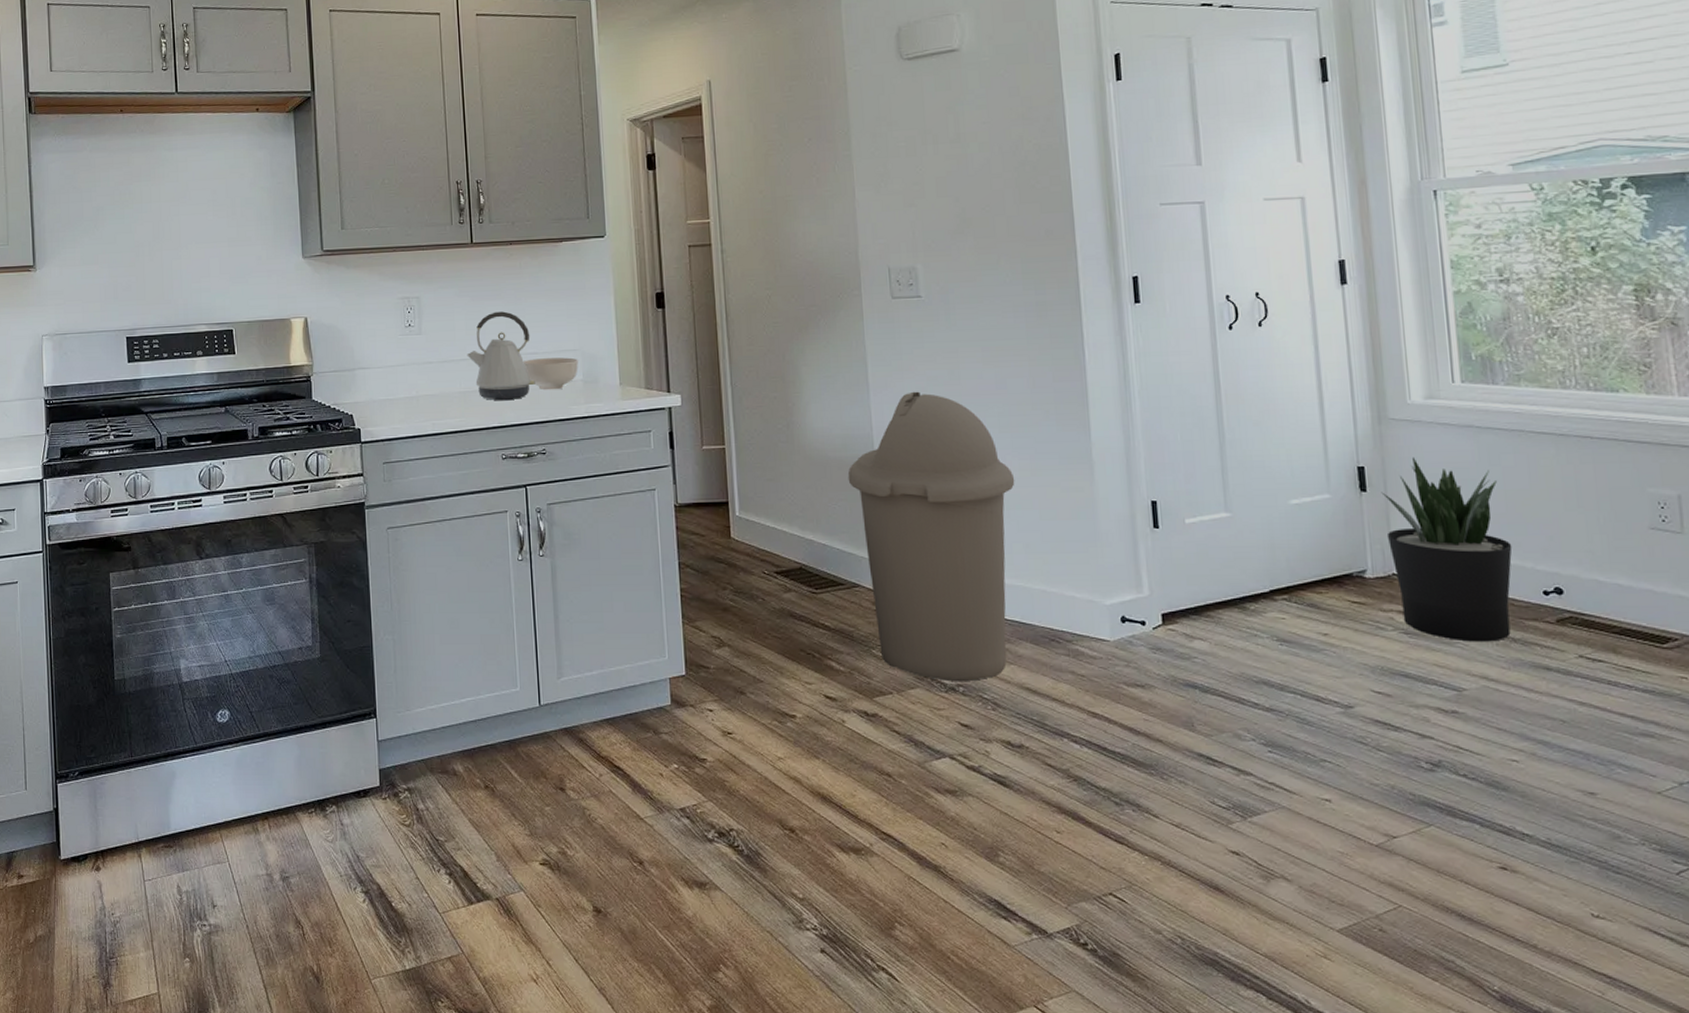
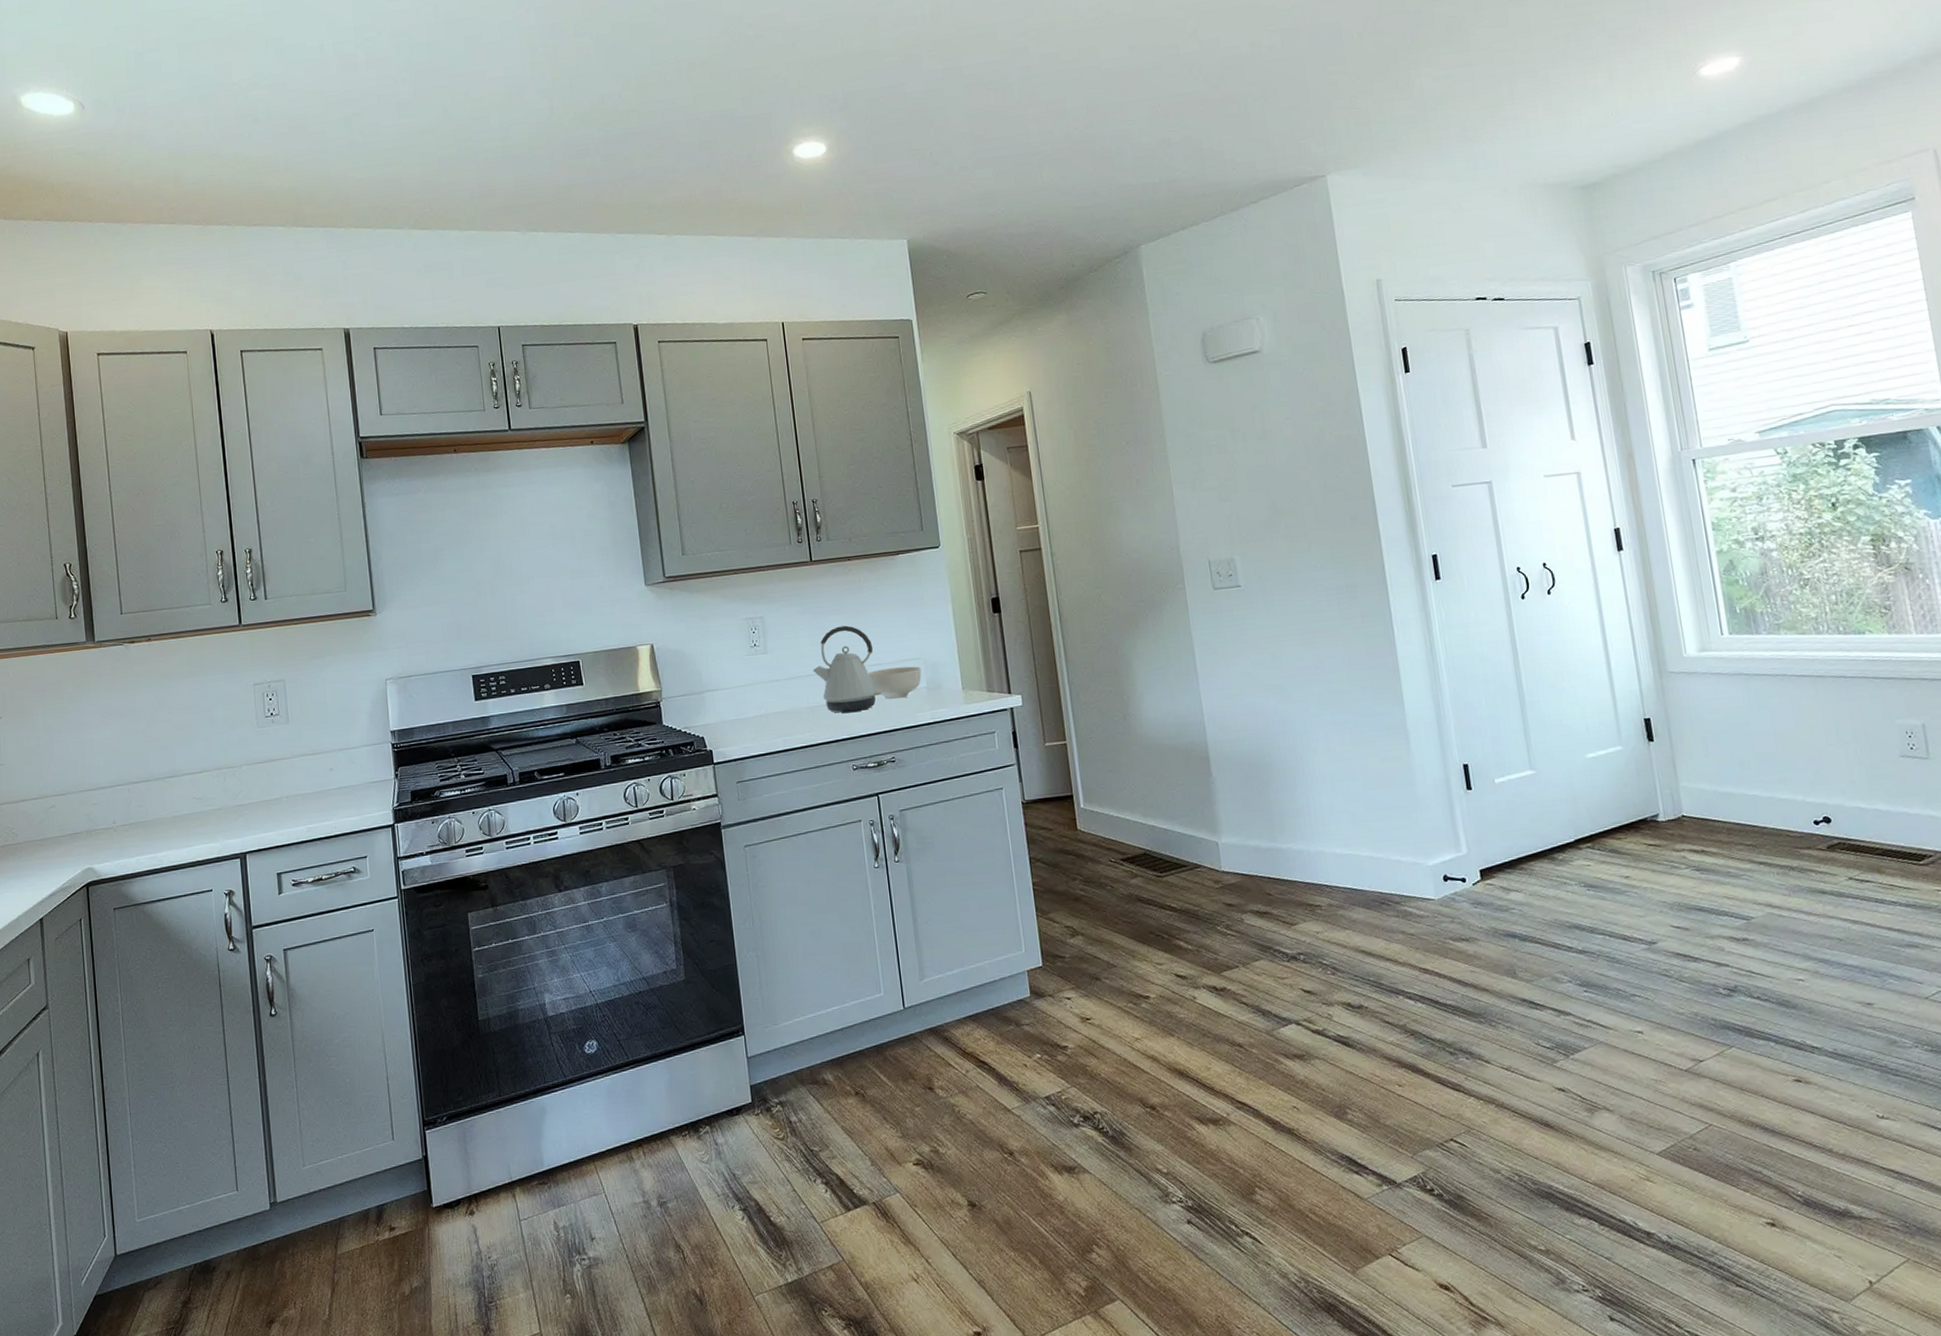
trash can: present [847,391,1015,681] -> none [1183,676,1342,951]
planter: present [1381,457,1513,642] -> none [1666,706,1789,873]

